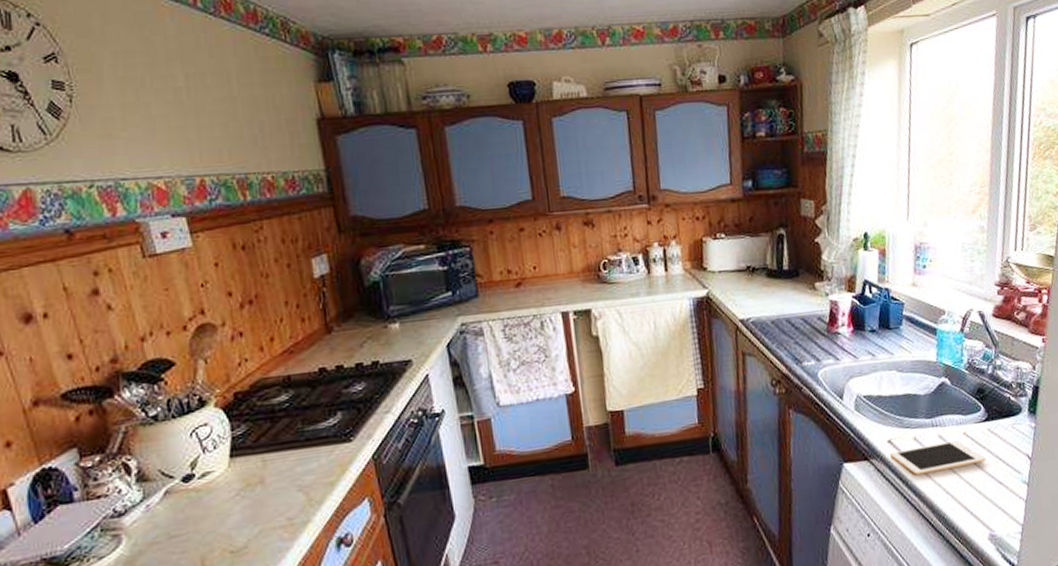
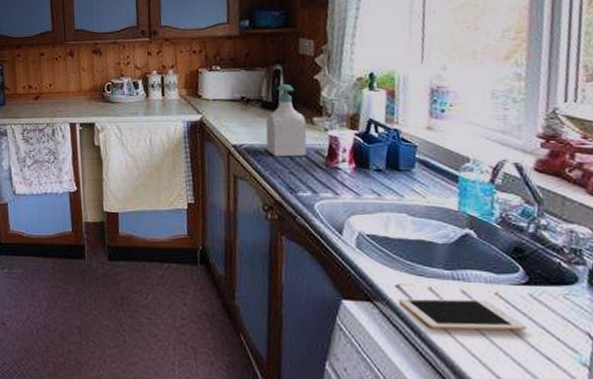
soap bottle: none [771,248,810,328] -> present [265,83,307,157]

